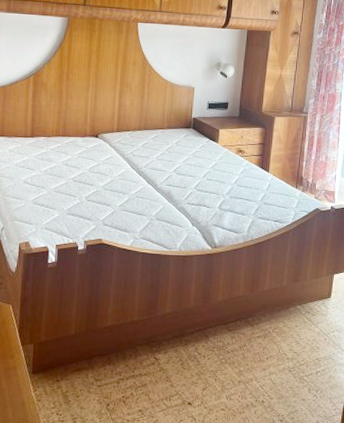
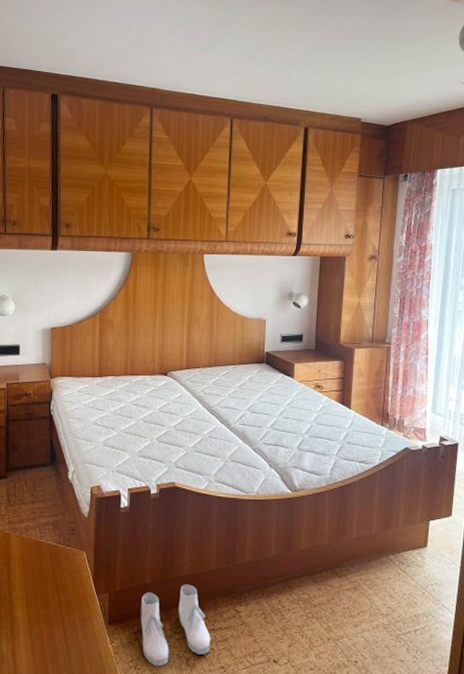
boots: none [64,335,131,411] -> present [140,584,211,666]

